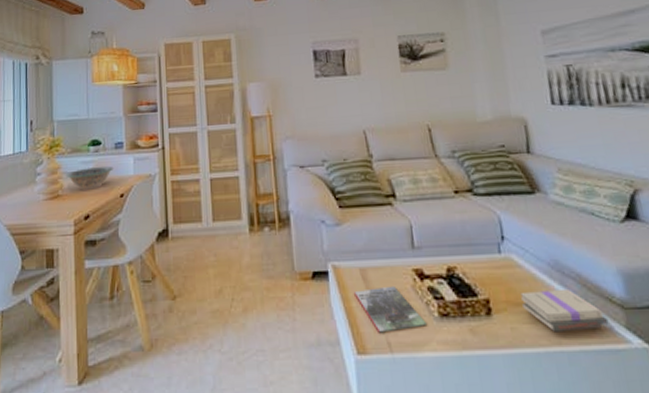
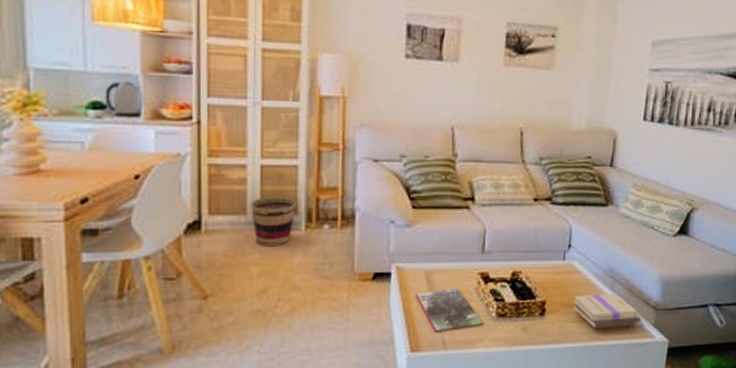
decorative bowl: present [65,165,114,190] -> none [49,137,126,167]
kettle: none [100,122,124,149] -> present [105,81,142,117]
basket: none [205,204,241,250] -> present [251,196,296,247]

